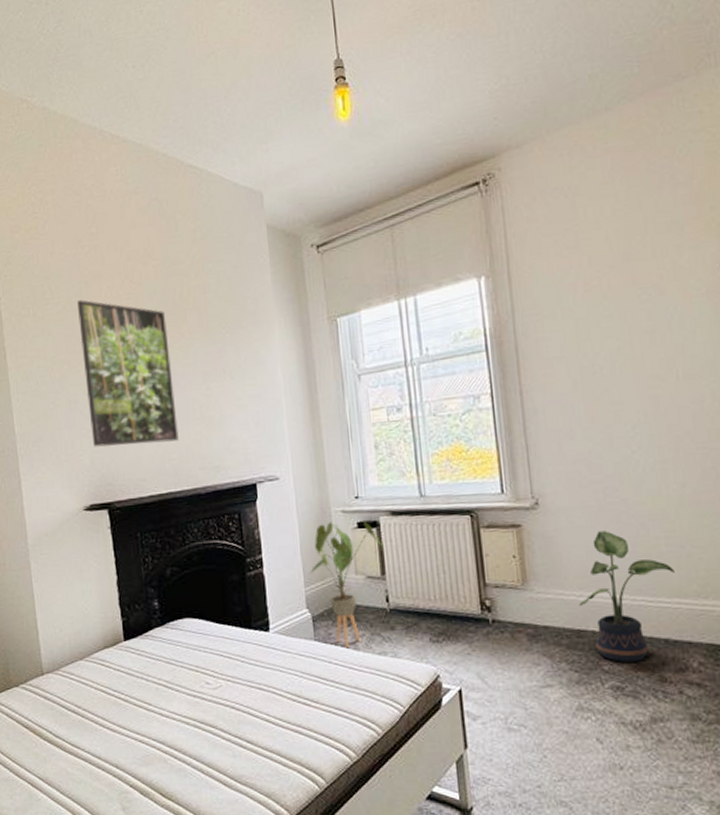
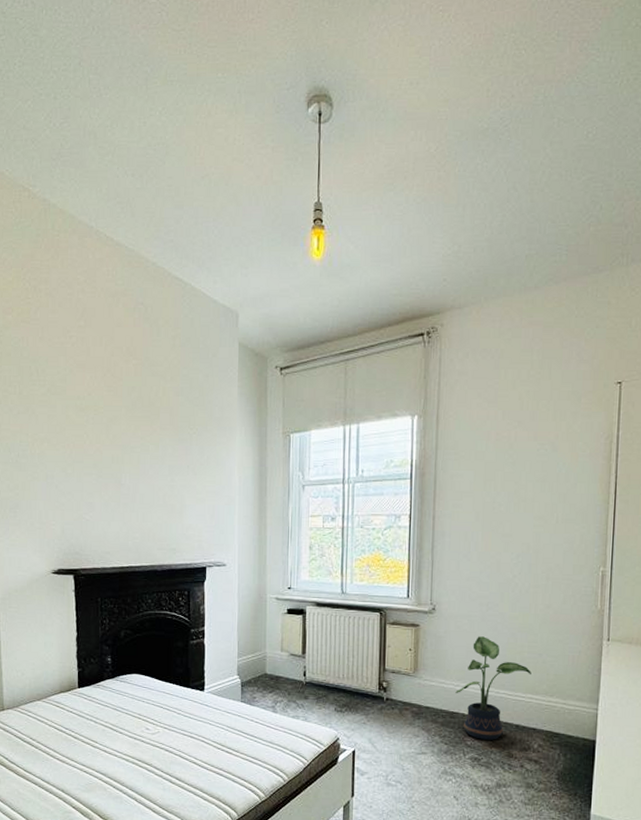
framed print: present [77,300,179,447] -> none [61,386,143,523]
house plant: present [310,519,384,649] -> none [244,606,307,711]

